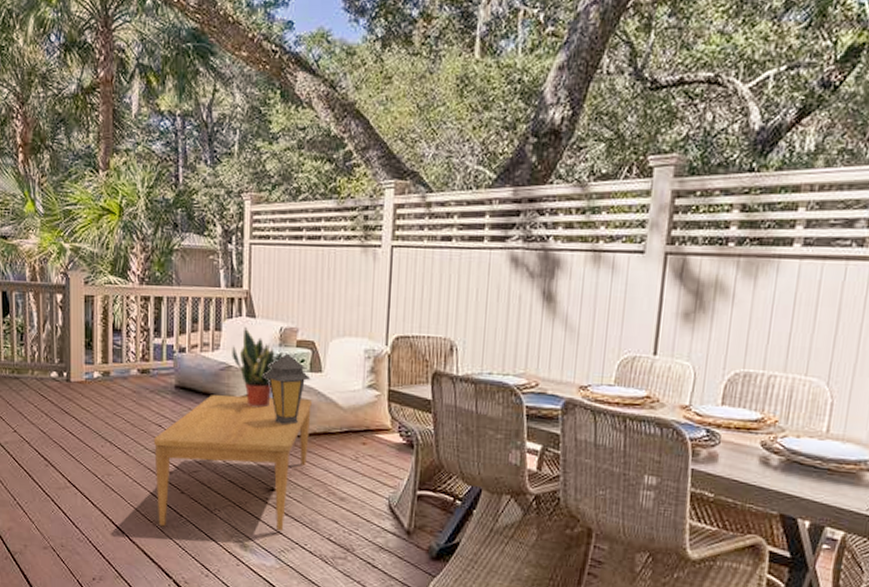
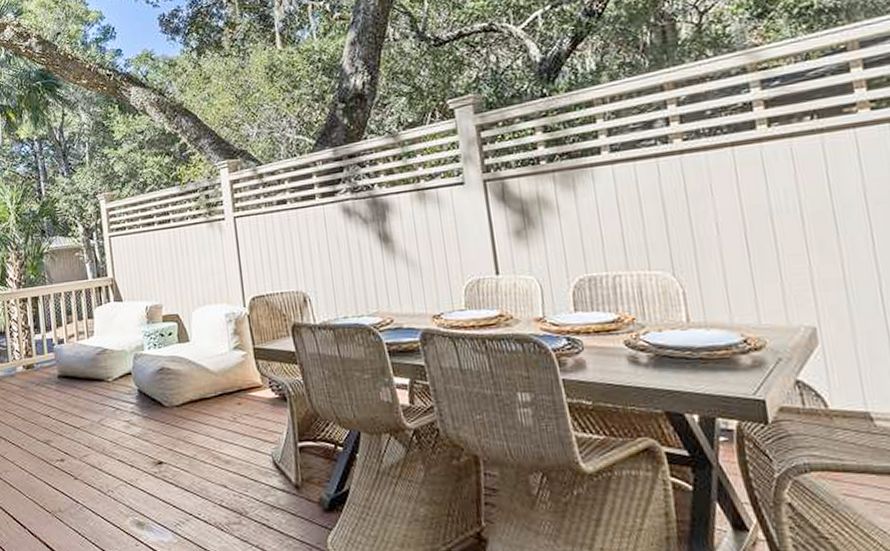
coffee table: present [153,394,312,532] -> none [43,369,188,516]
potted plant: present [232,326,283,408] -> none [105,310,152,385]
lantern: present [263,353,311,426] -> none [136,329,181,398]

